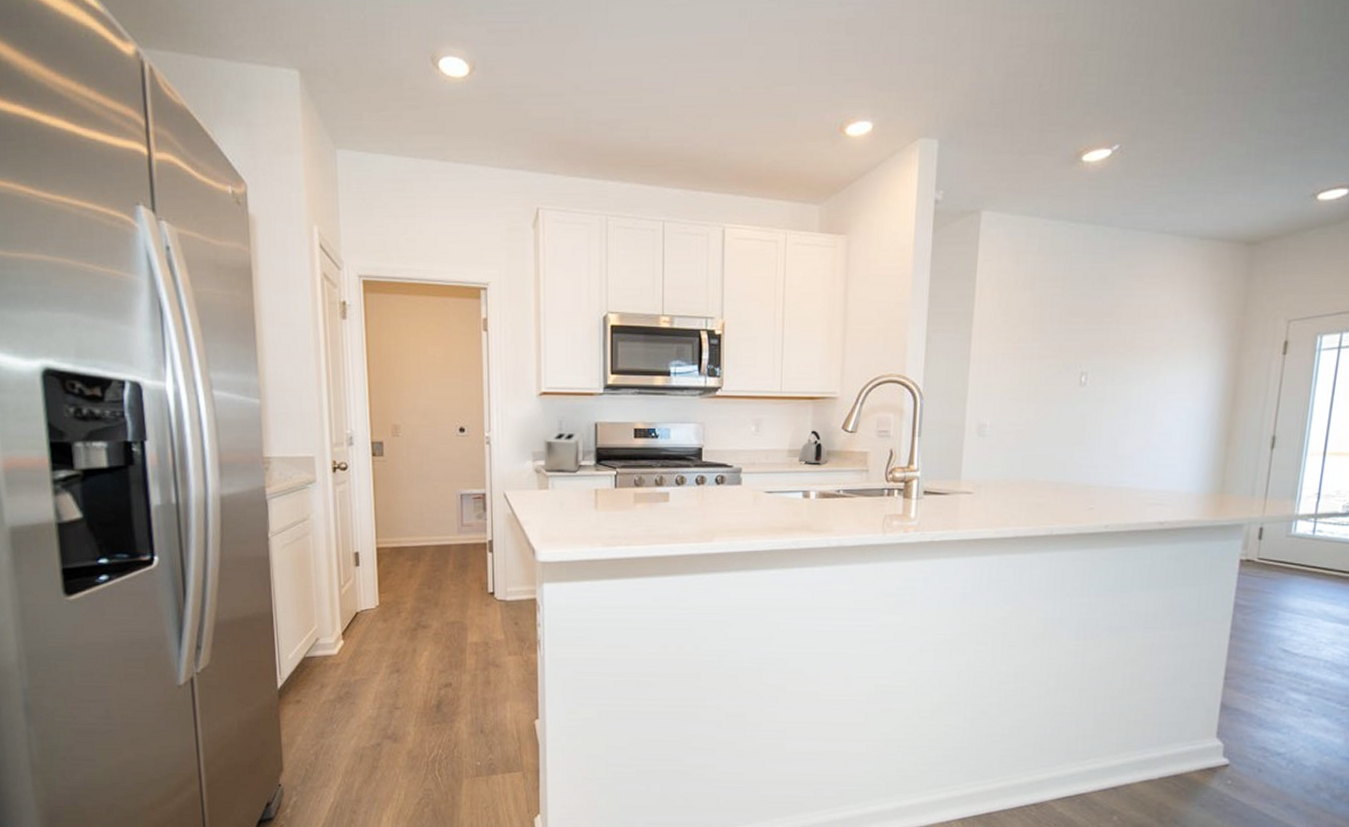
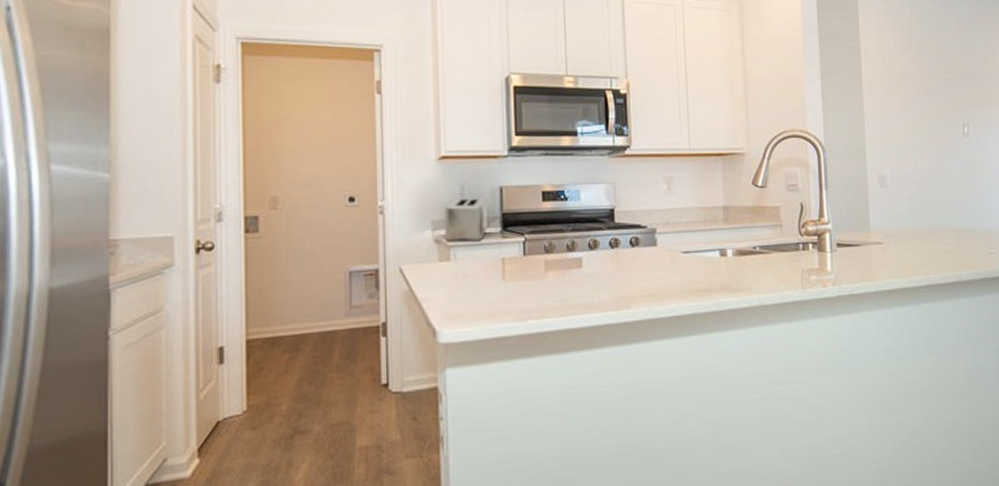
kettle: present [797,430,828,464] -> none [711,186,741,221]

